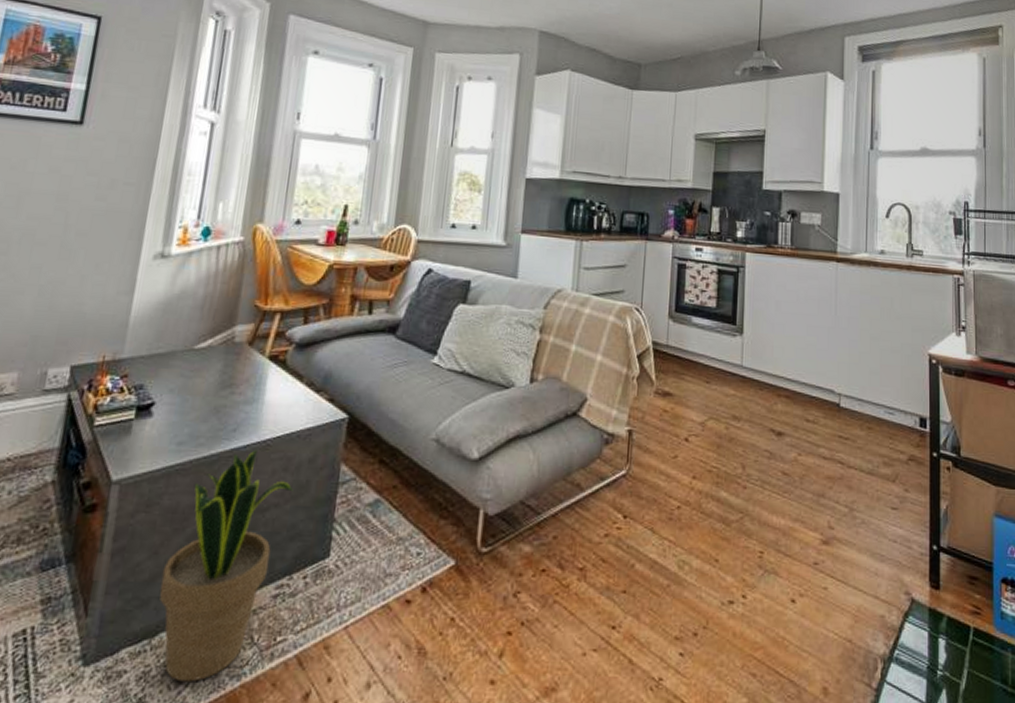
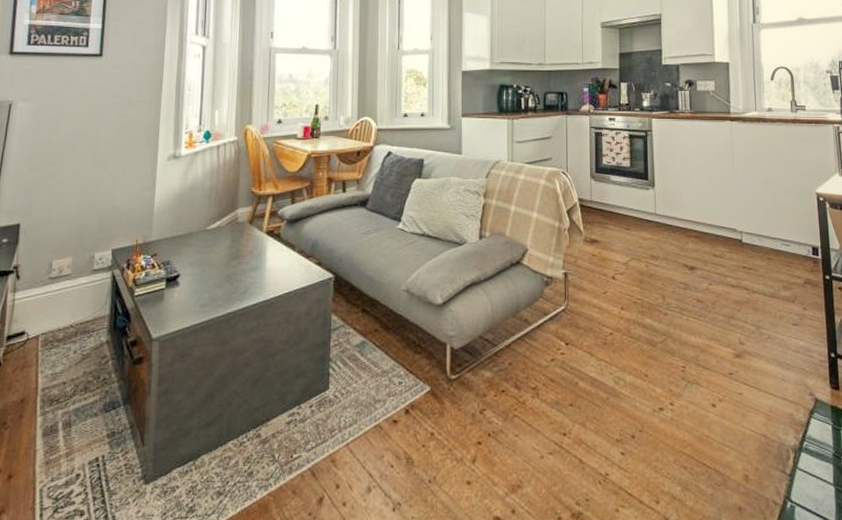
potted plant: present [159,450,294,682] -> none [198,307,295,493]

